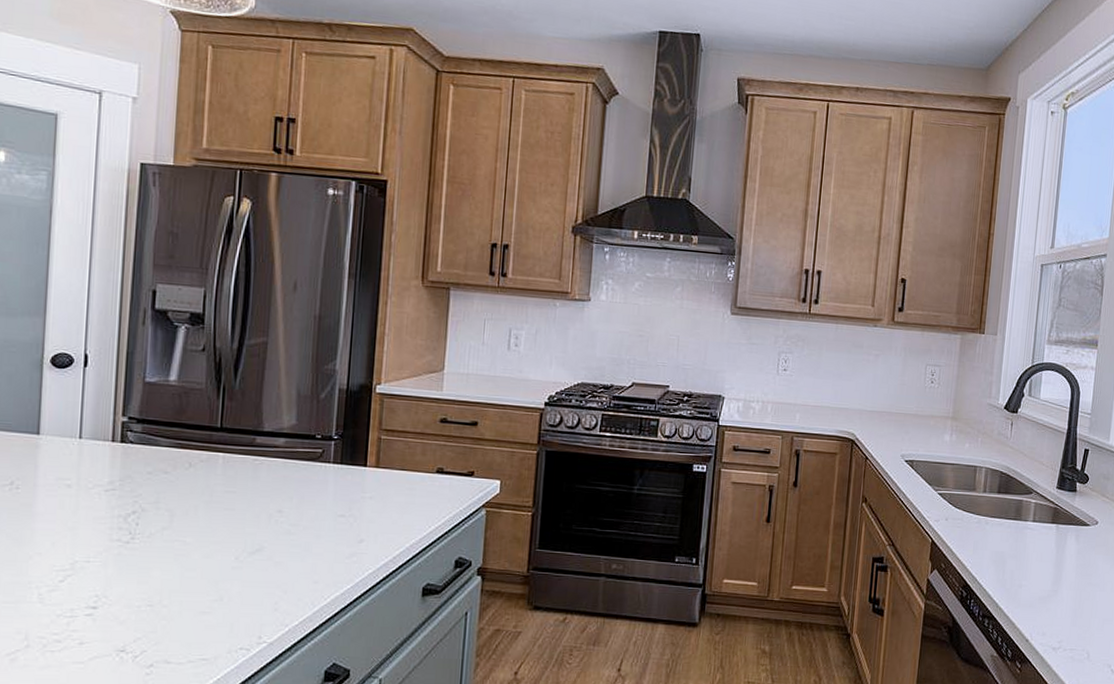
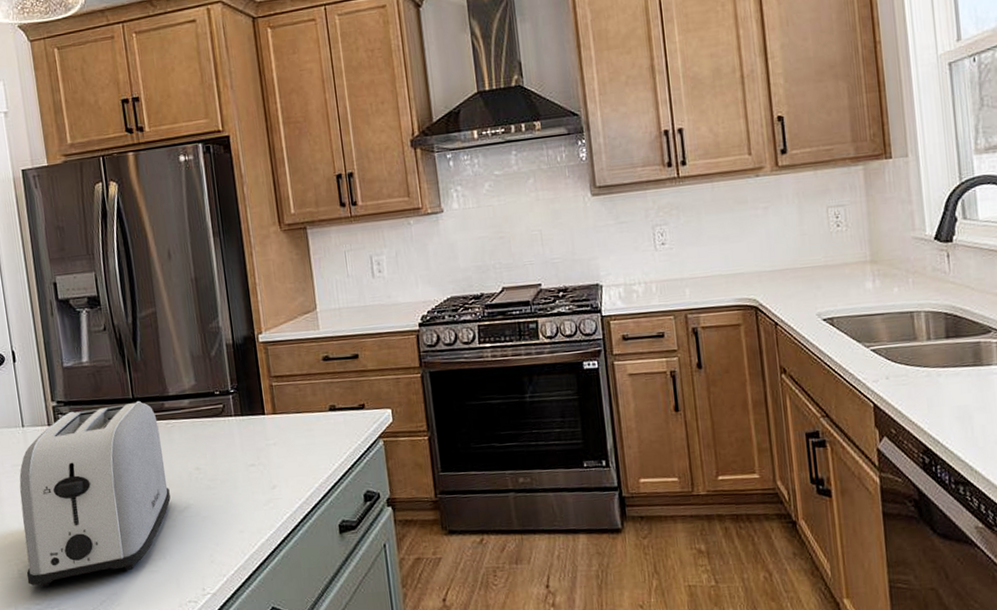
toaster: none [48,431,245,616] -> present [19,401,171,587]

